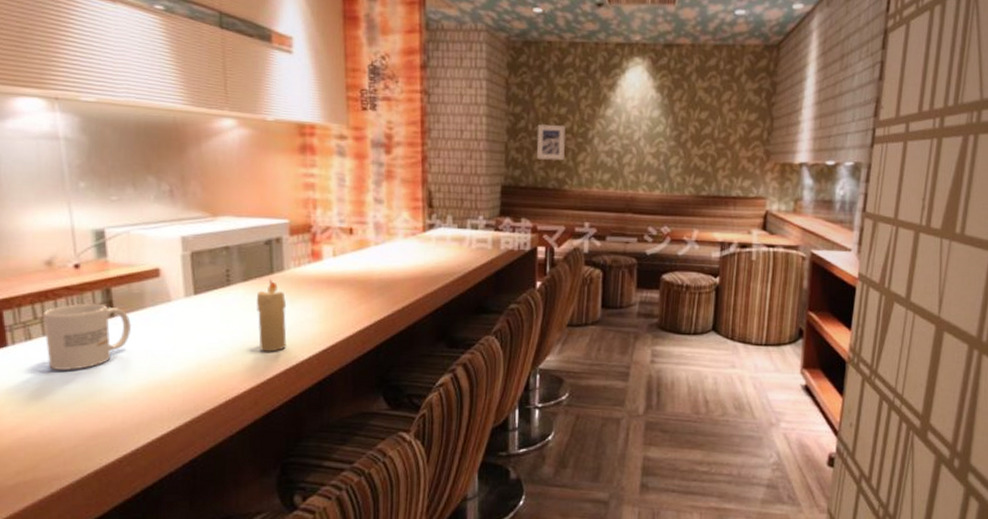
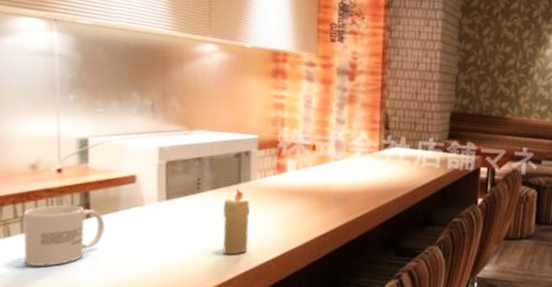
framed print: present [536,124,566,161] -> none [483,60,510,93]

